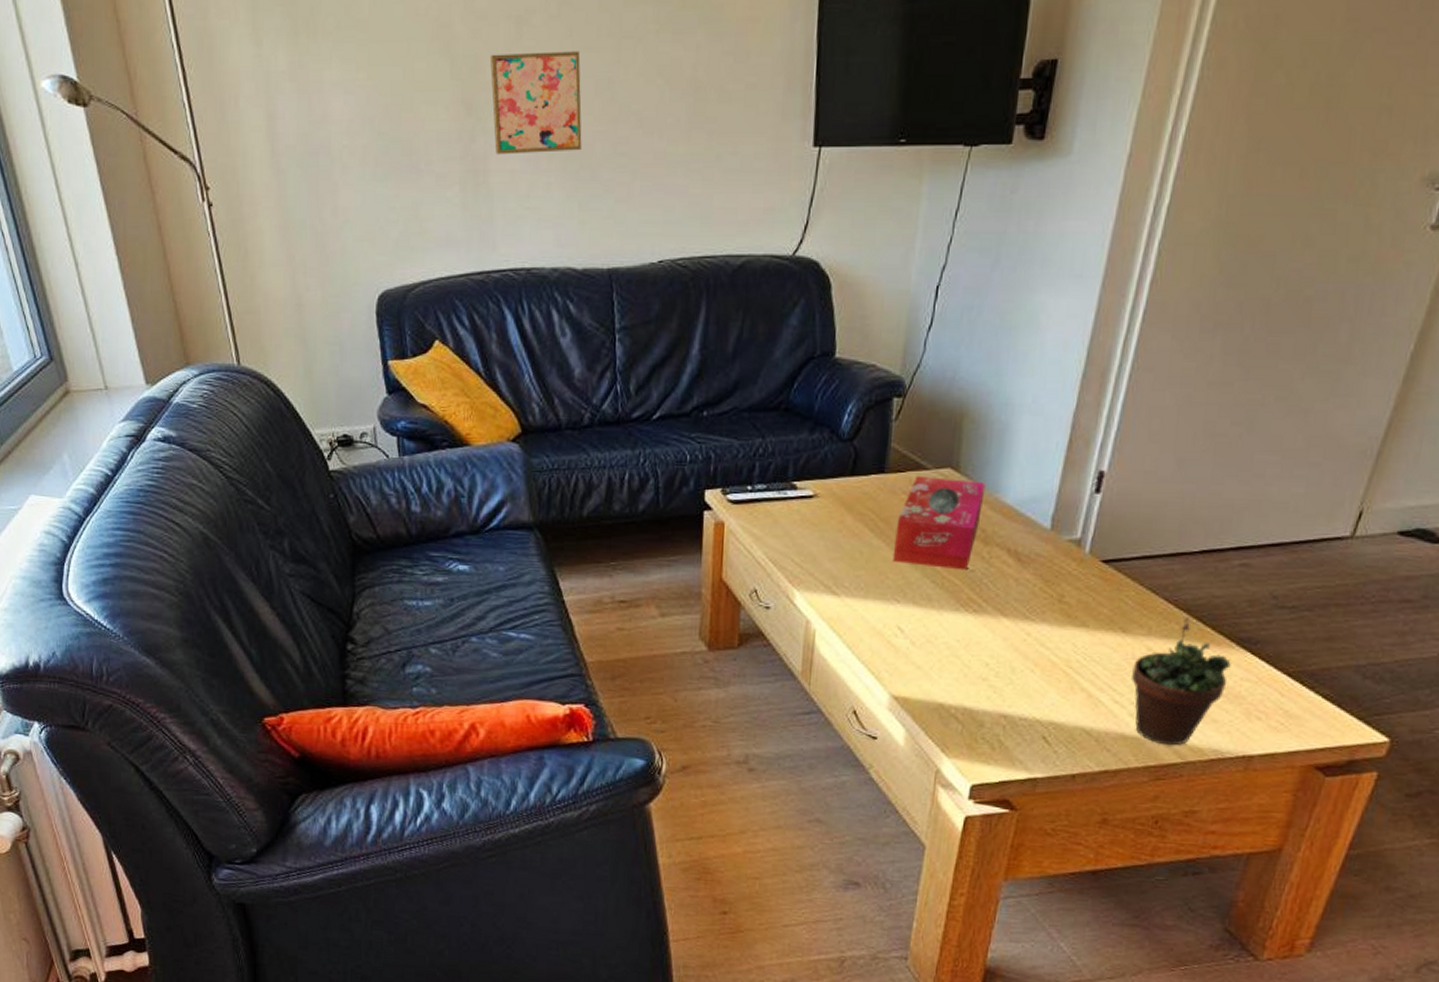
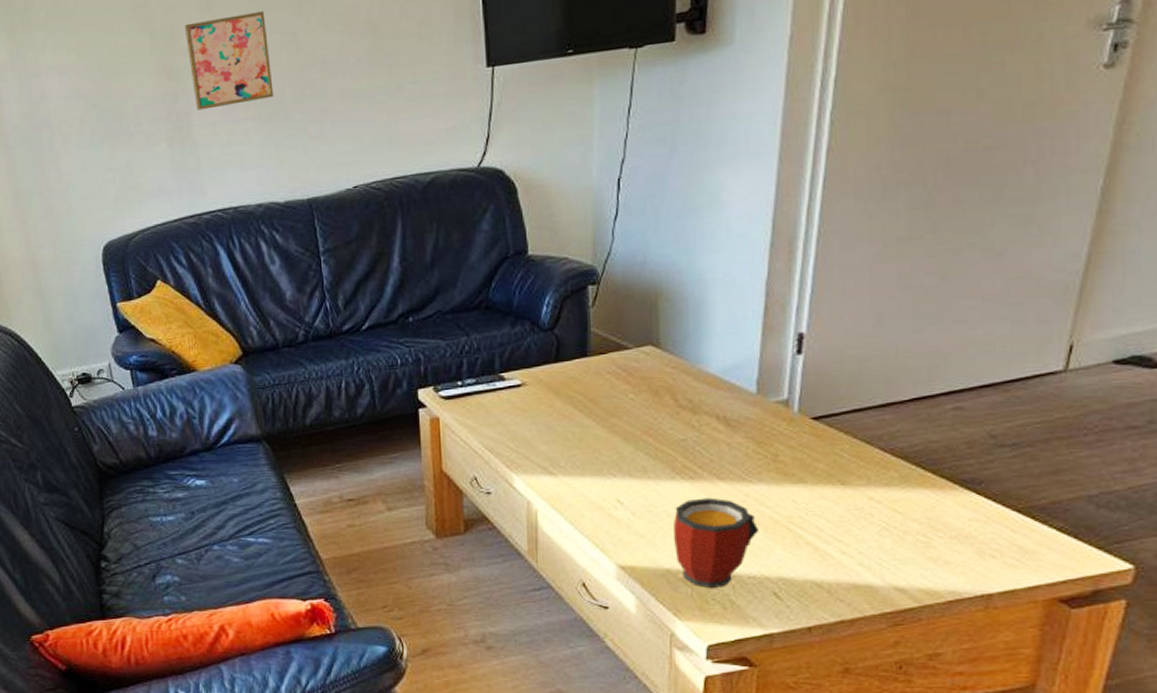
tissue box: present [892,476,986,571] -> none [604,355,688,441]
mug: none [949,633,1037,727] -> present [672,497,760,588]
succulent plant: present [1132,616,1231,746] -> none [856,463,957,591]

